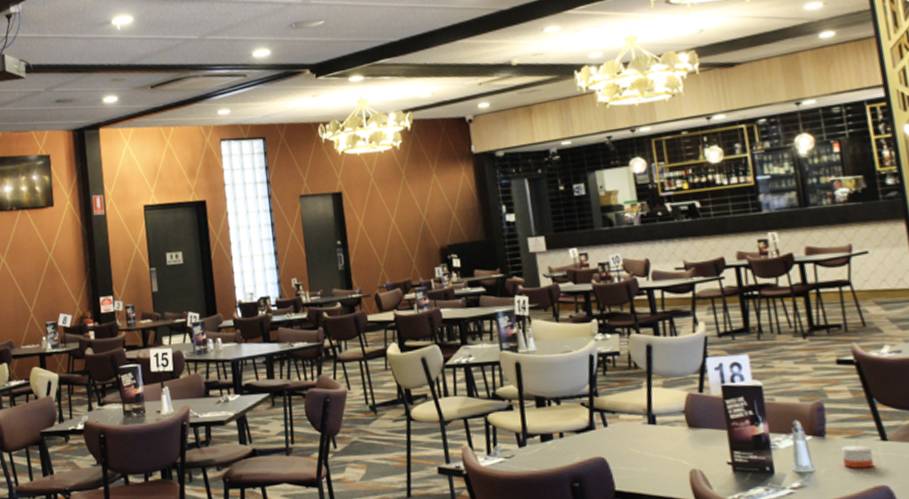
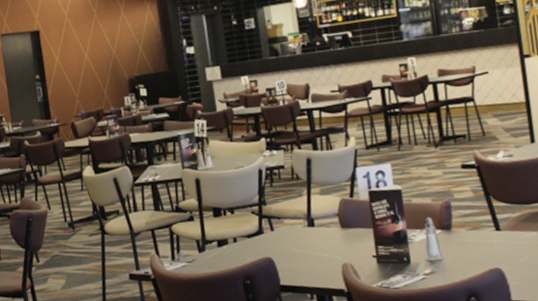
candle: present [841,440,874,469] -> none [464,232,489,255]

